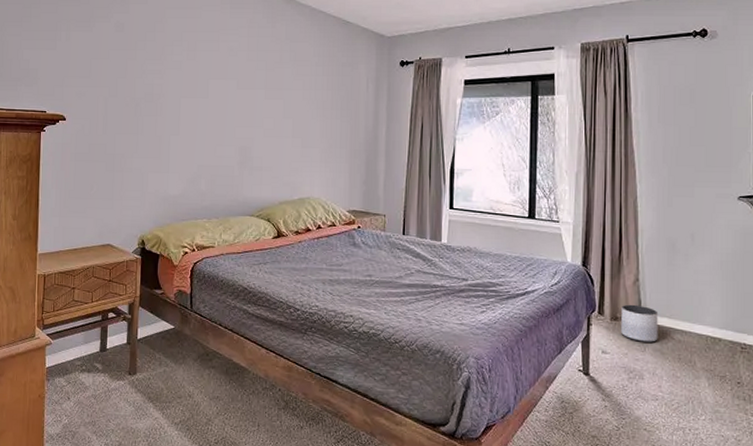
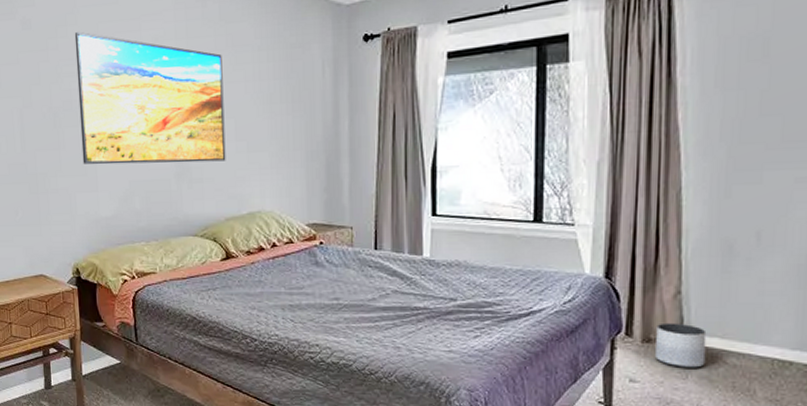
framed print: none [157,37,285,154] -> present [74,31,226,165]

